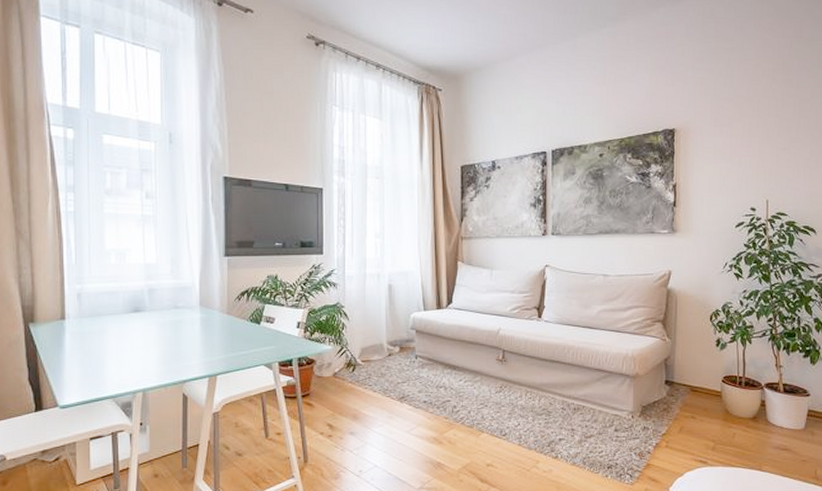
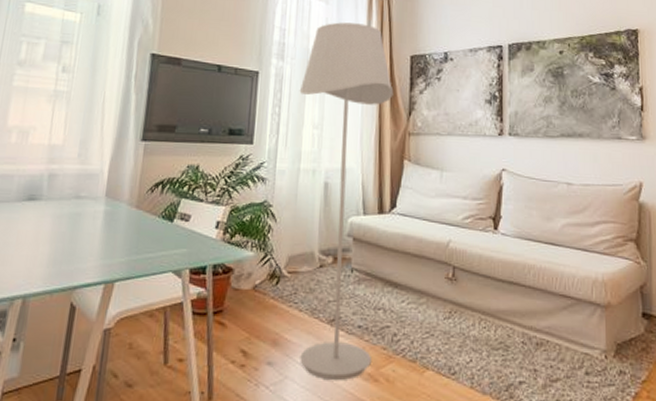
floor lamp: none [360,137,446,445] -> present [299,22,394,381]

